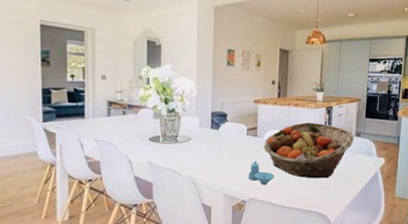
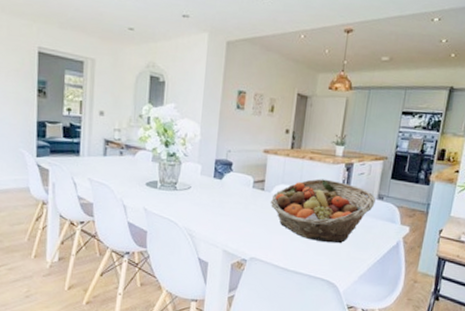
salt and pepper shaker set: present [248,161,275,185] -> none [251,217,281,245]

